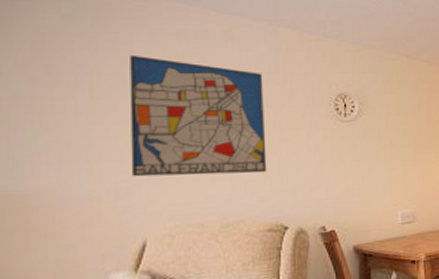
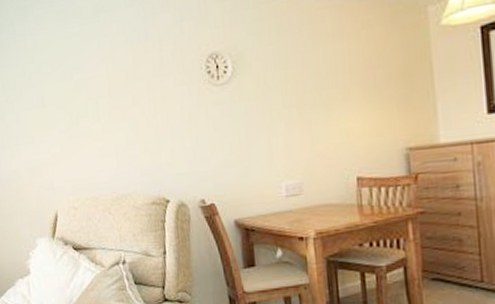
wall art: present [130,54,267,177] -> none [24,43,146,157]

